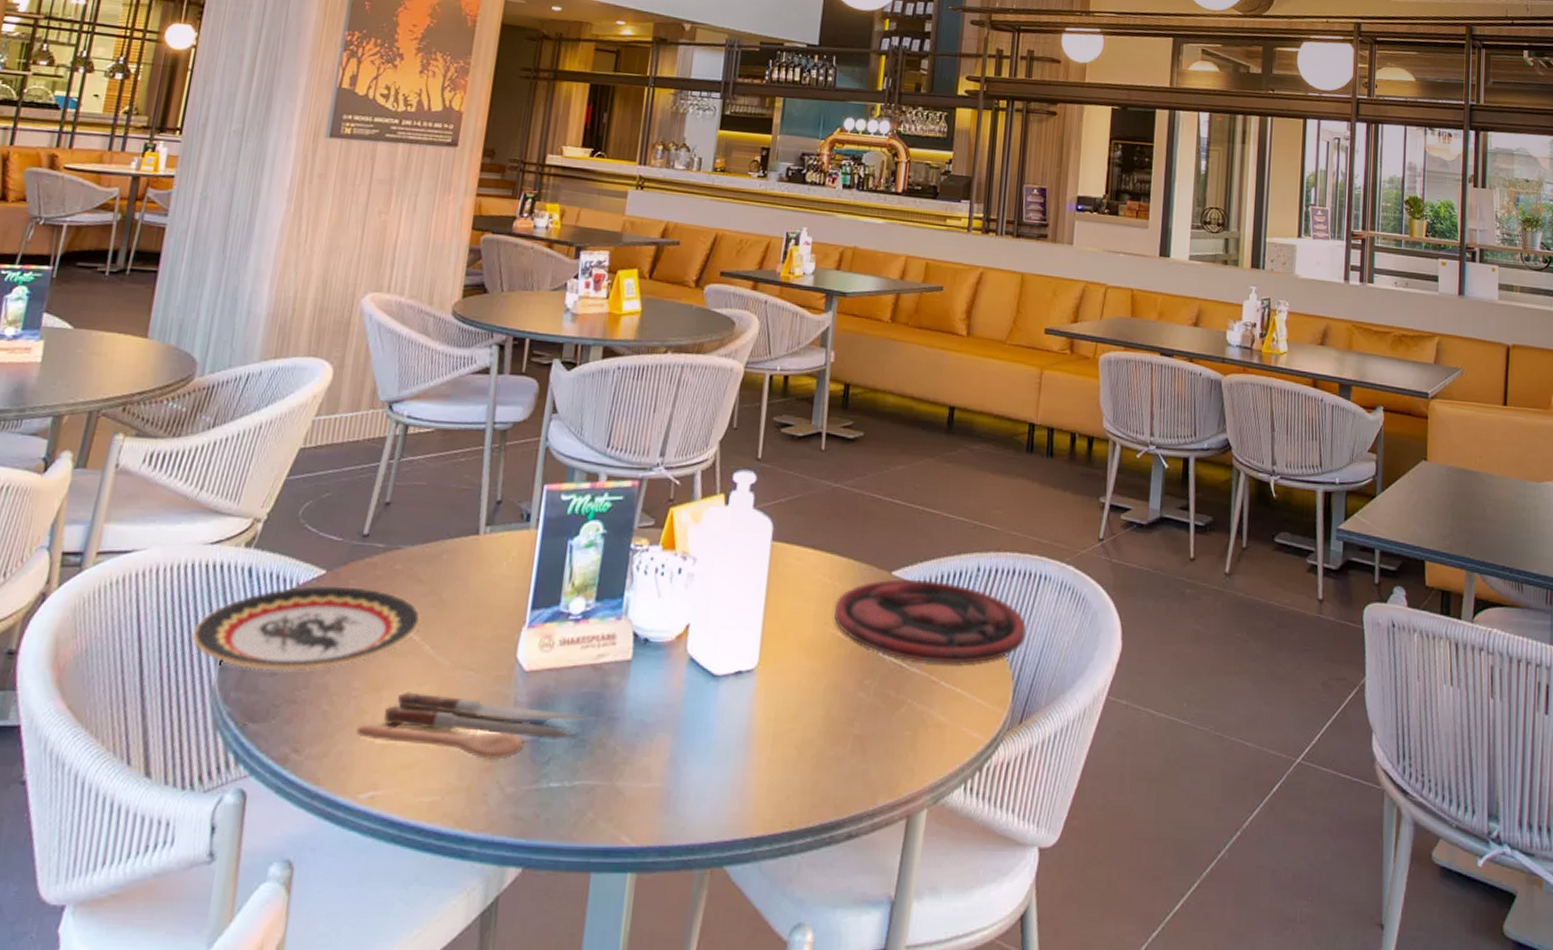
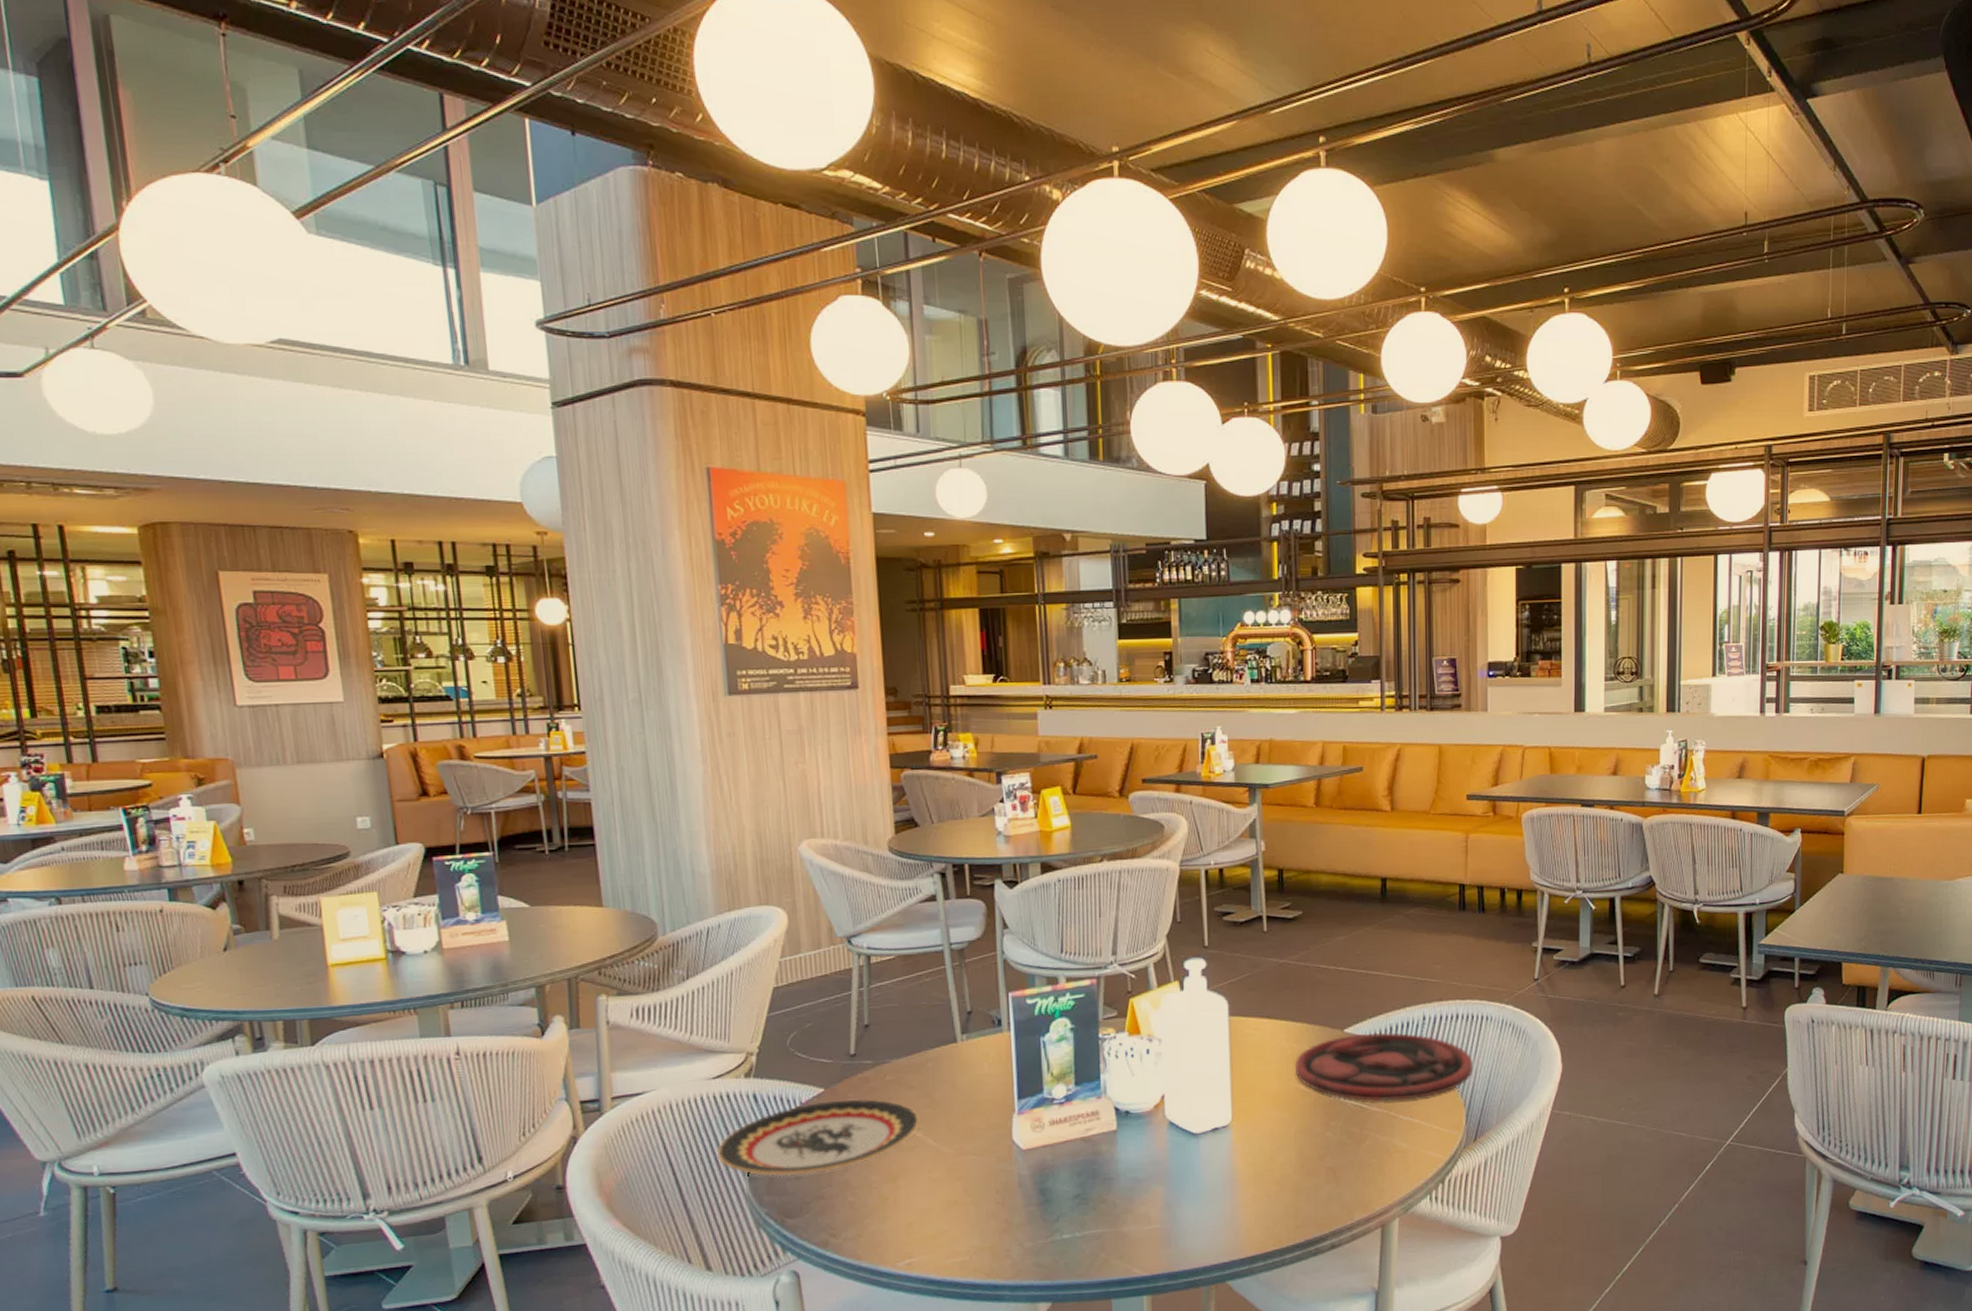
spoon: present [356,691,594,760] -> none [882,1177,1092,1224]

